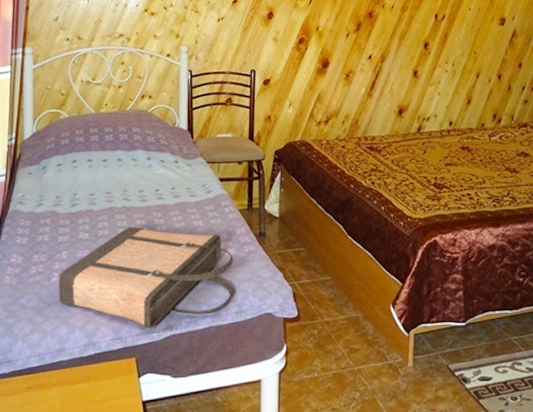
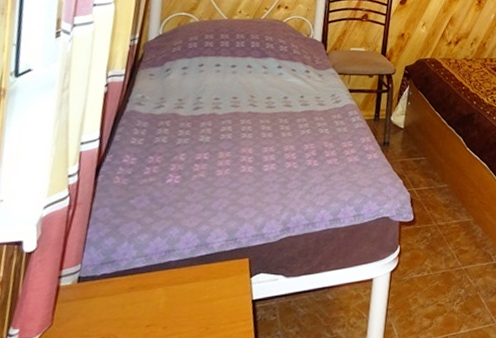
shopping bag: present [58,227,233,328] -> none [172,132,356,230]

